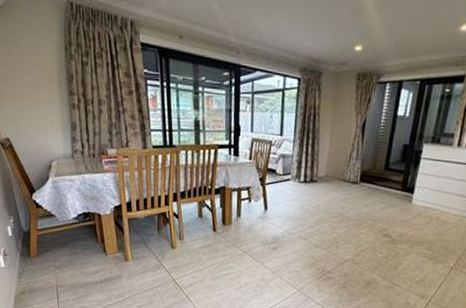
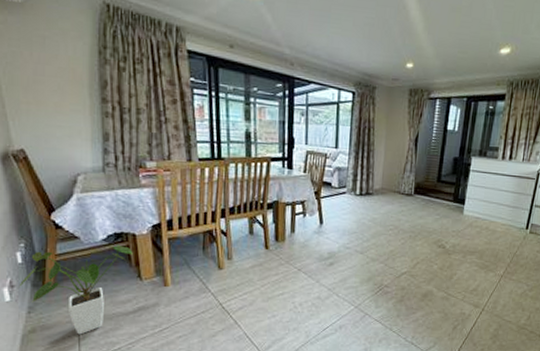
house plant: none [11,222,99,299] -> present [20,244,133,335]

